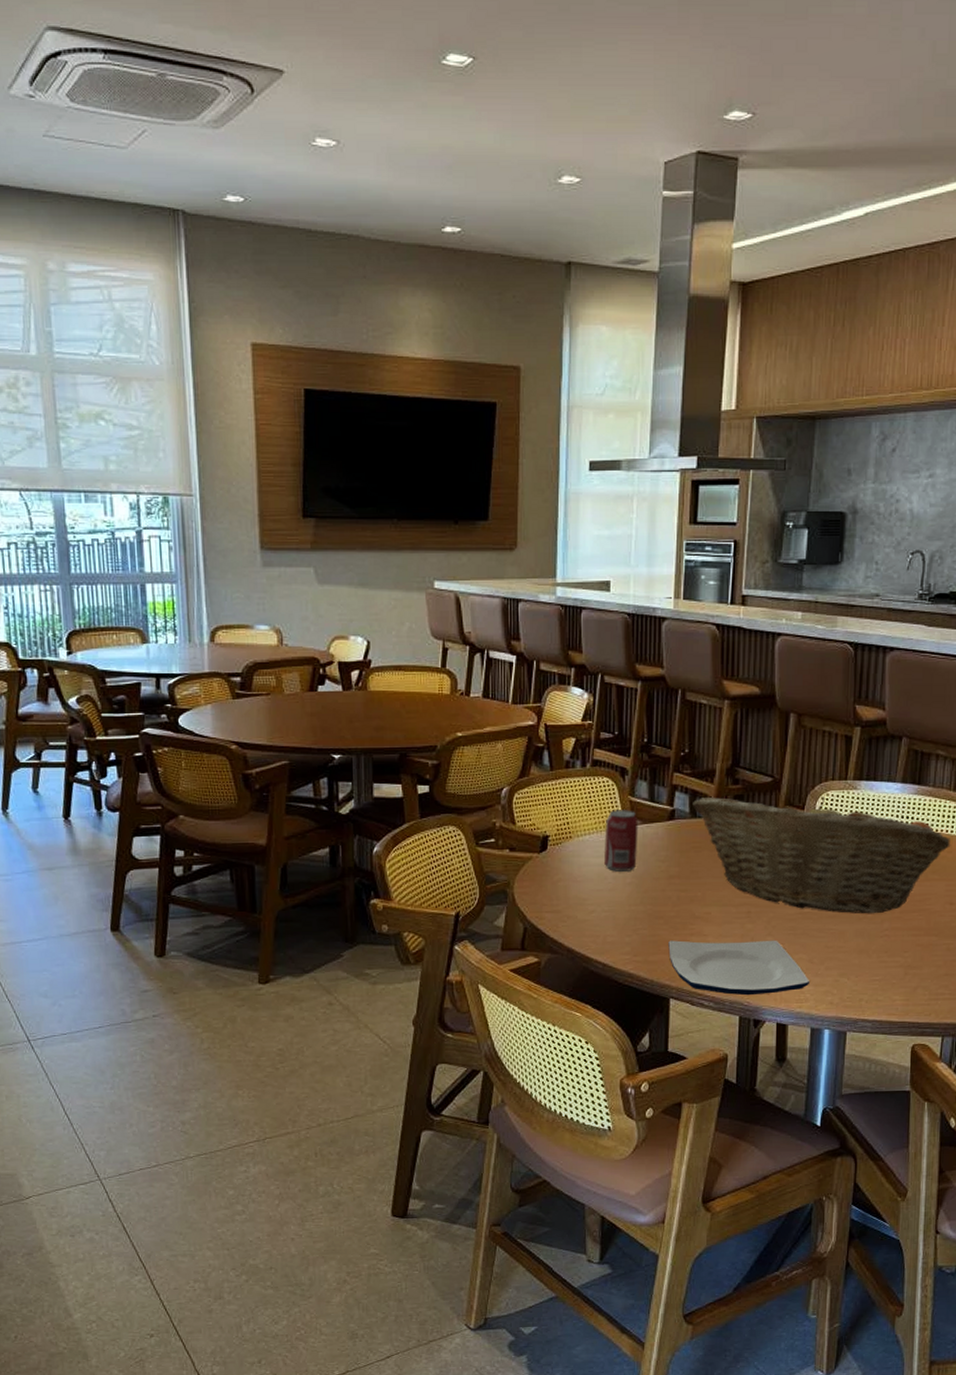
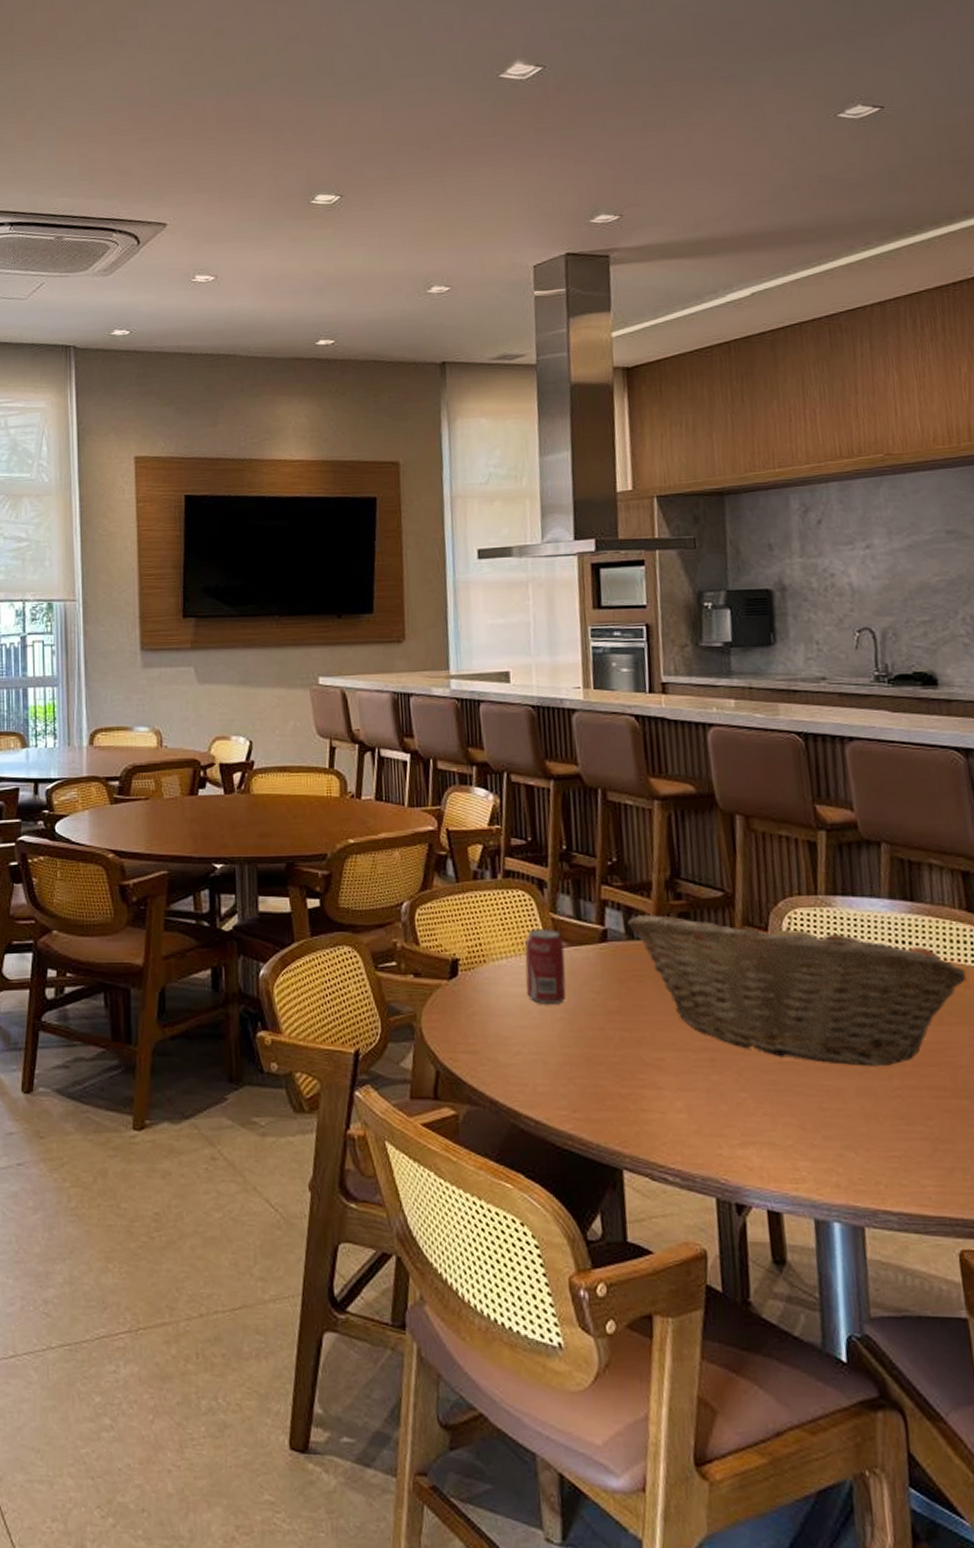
plate: present [668,940,809,996] -> none [614,1093,804,1171]

